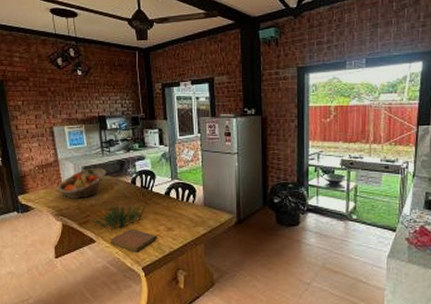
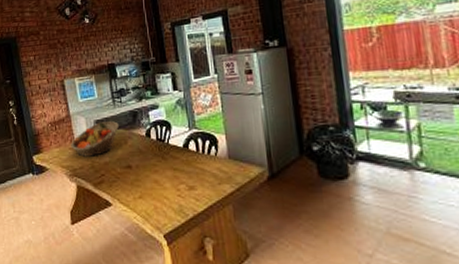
plant: present [91,204,147,228] -> none [106,159,165,189]
notebook: present [109,228,157,253] -> none [126,188,178,217]

